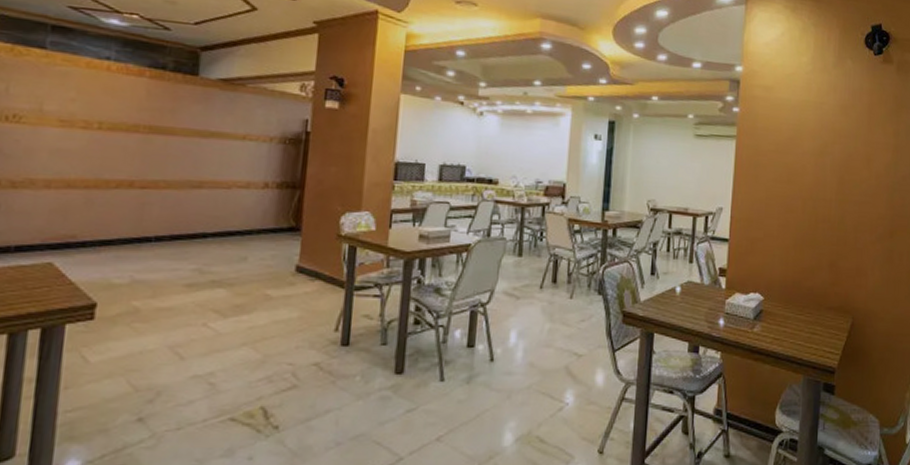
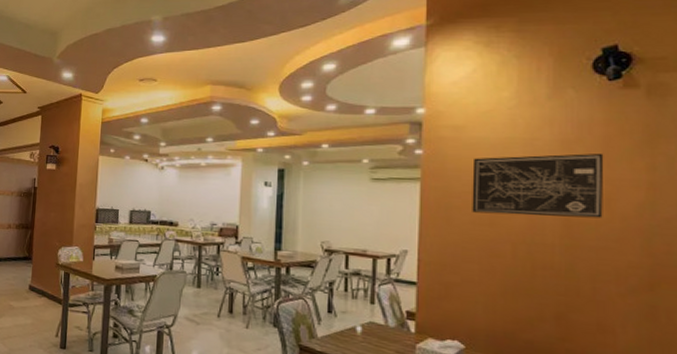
wall art: none [775,118,868,176] -> present [472,153,604,219]

